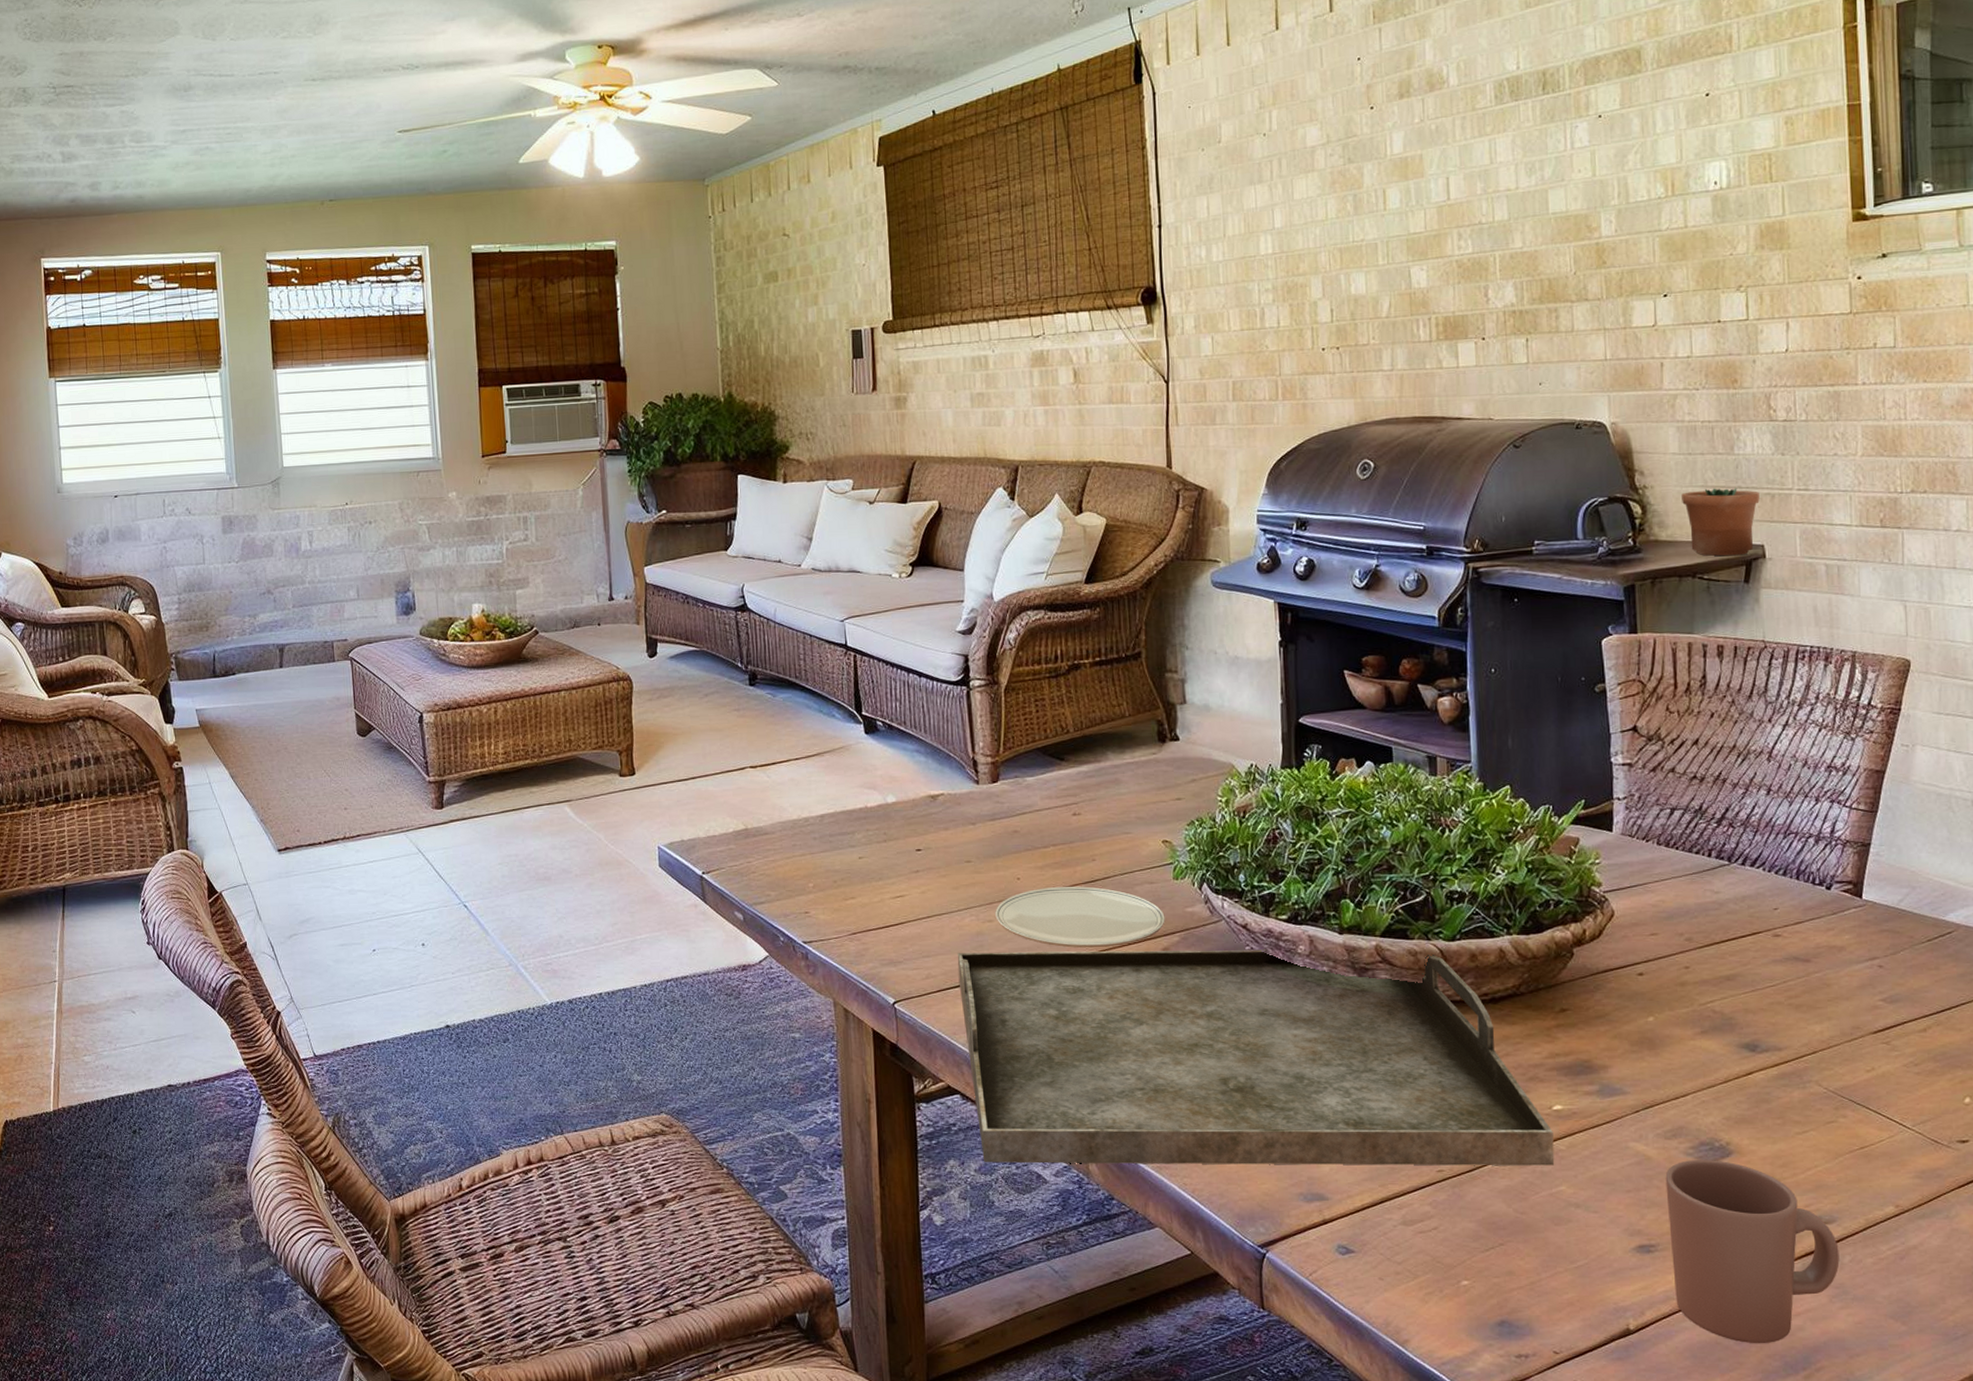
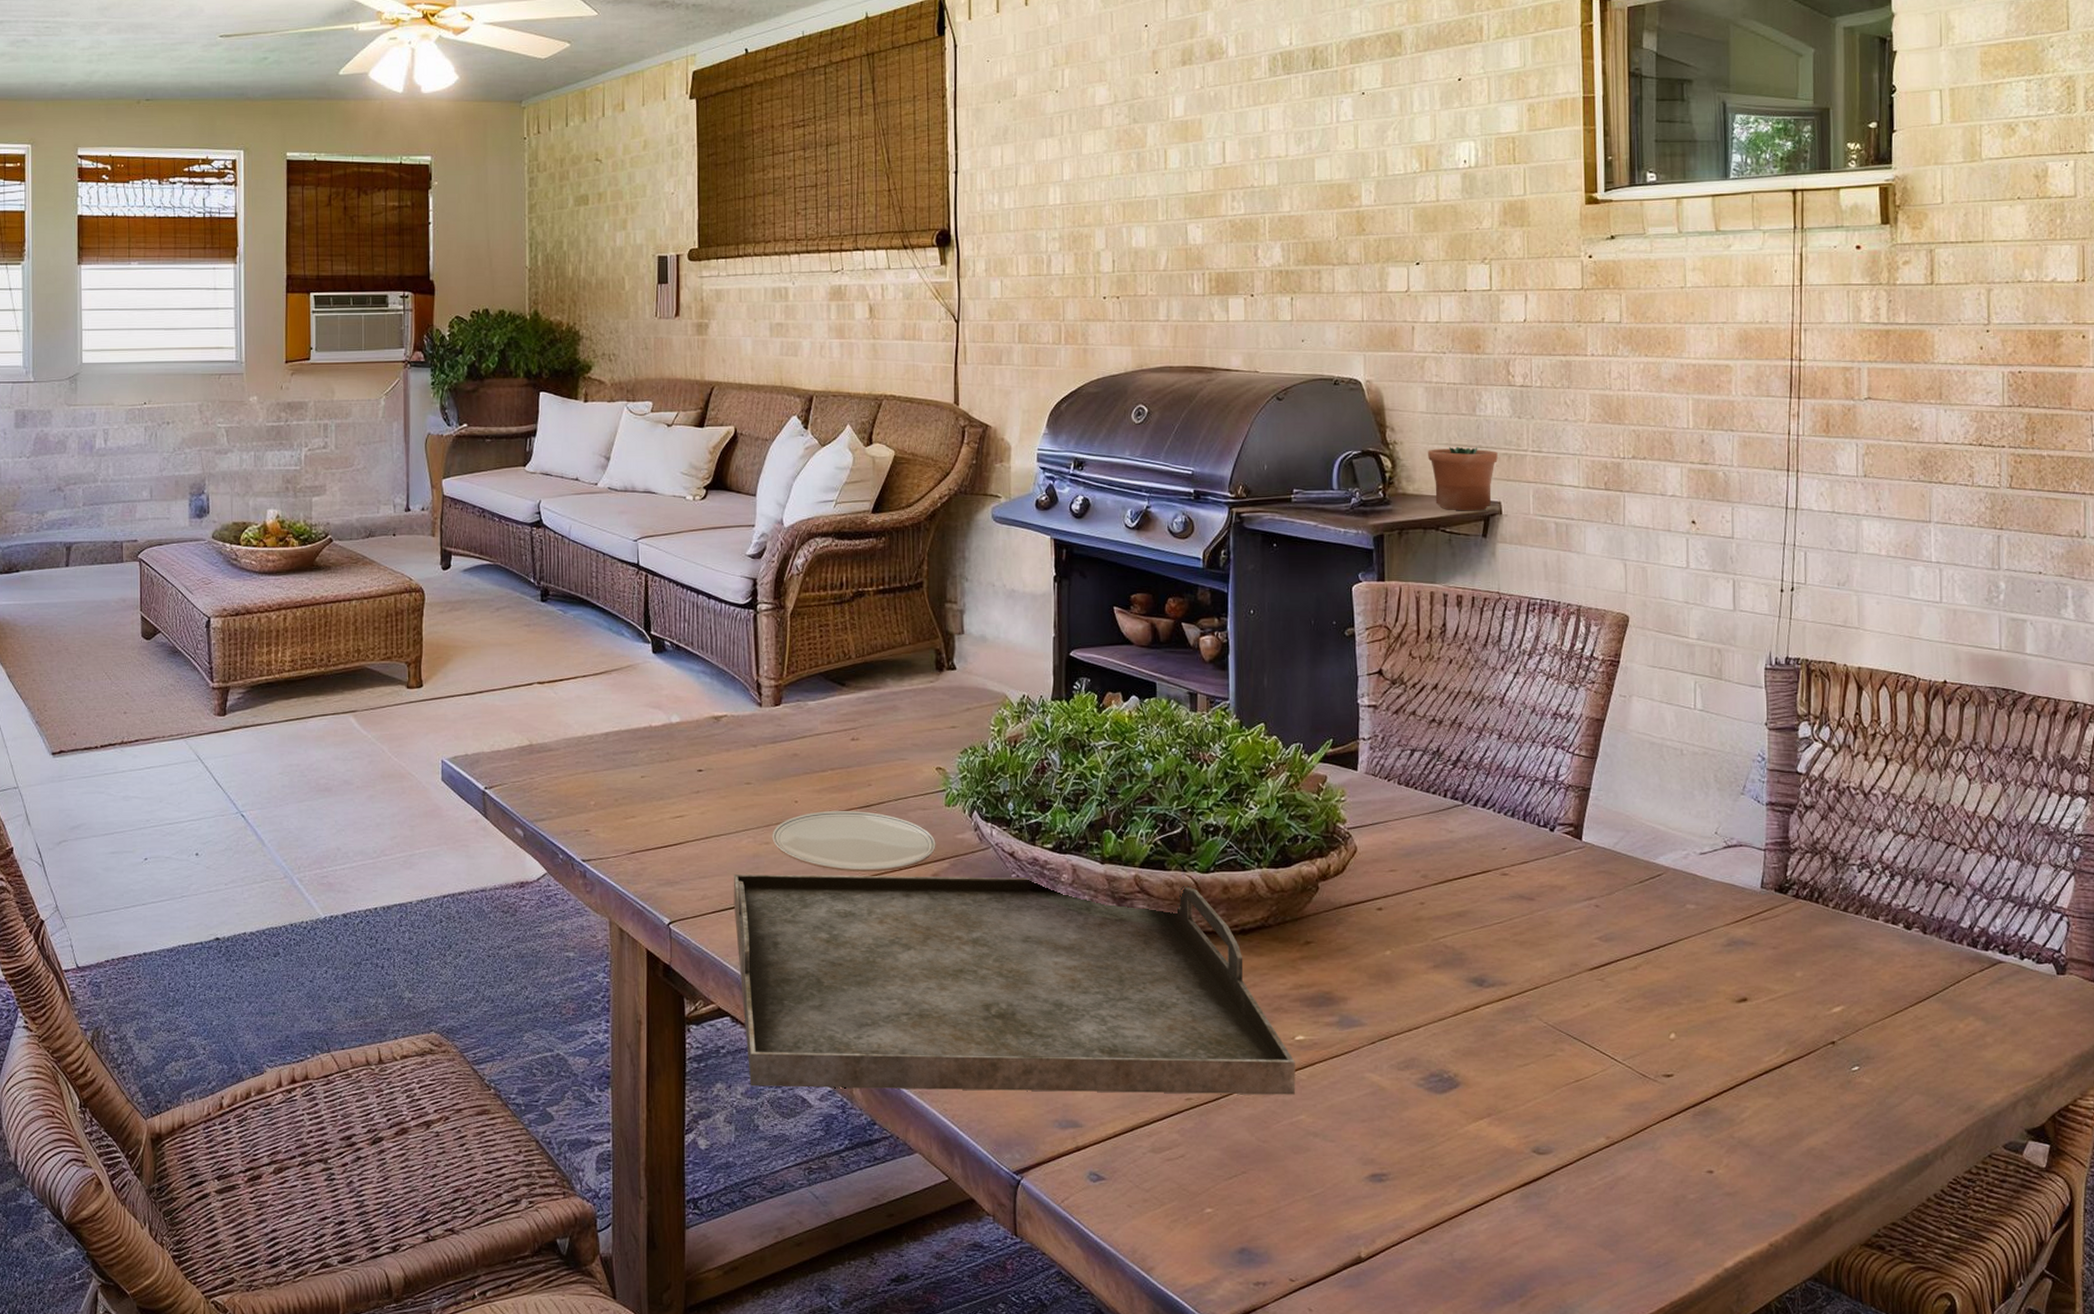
mug: present [1665,1160,1840,1344] -> none [1397,1091,1555,1272]

